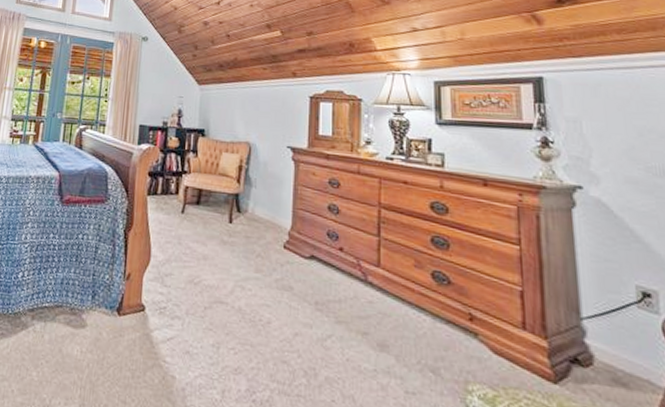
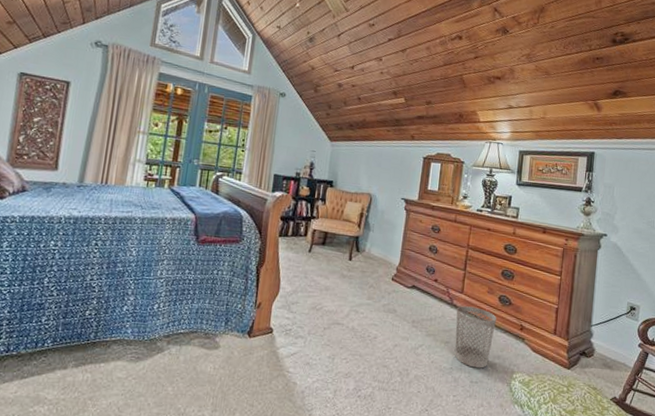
wastebasket: none [373,284,432,374] -> present [455,306,497,368]

